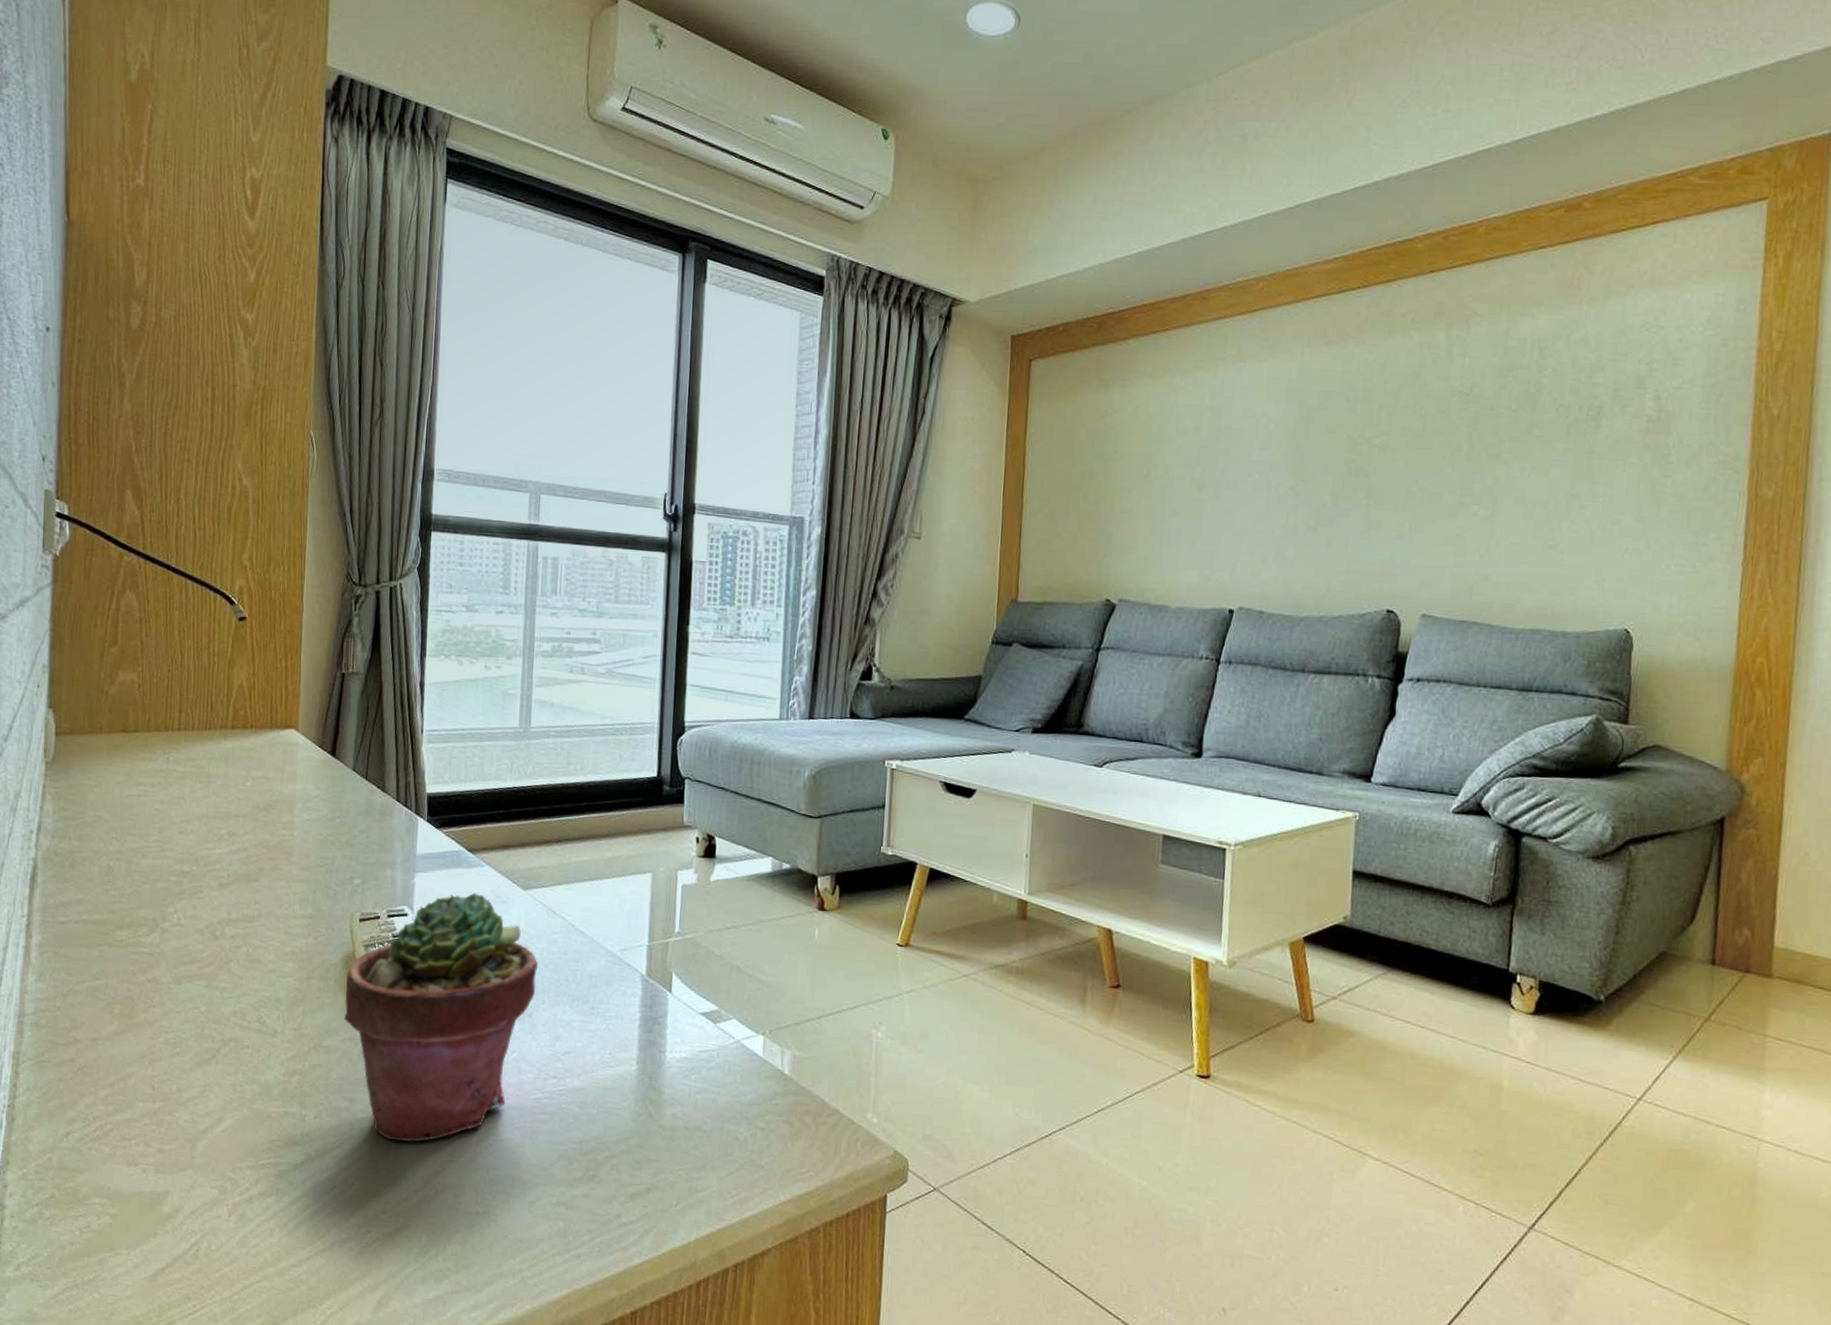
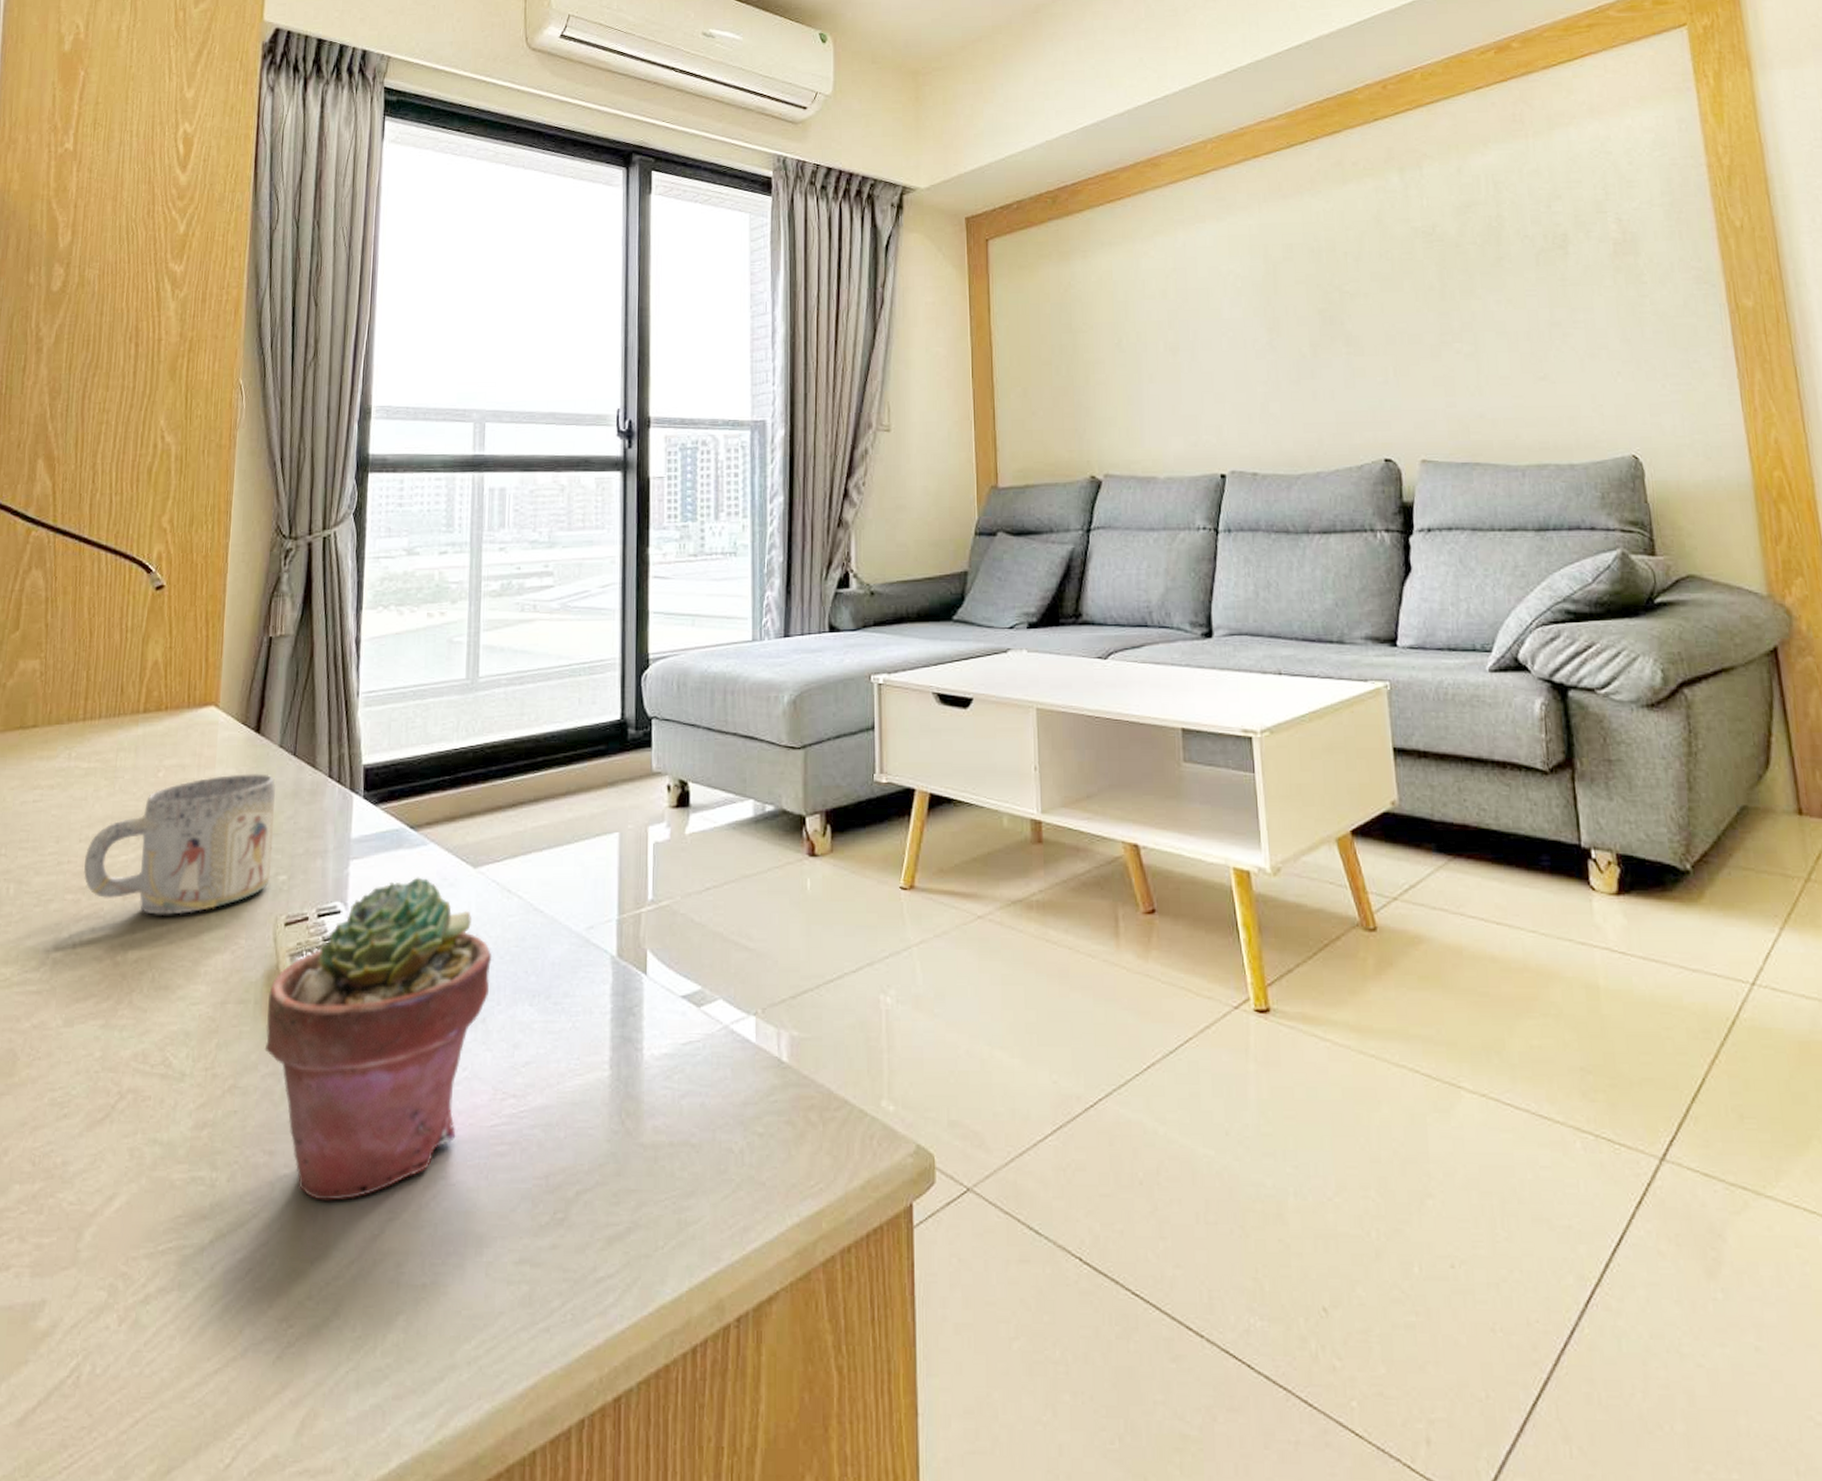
mug: none [185,789,350,903] -> present [84,774,275,915]

